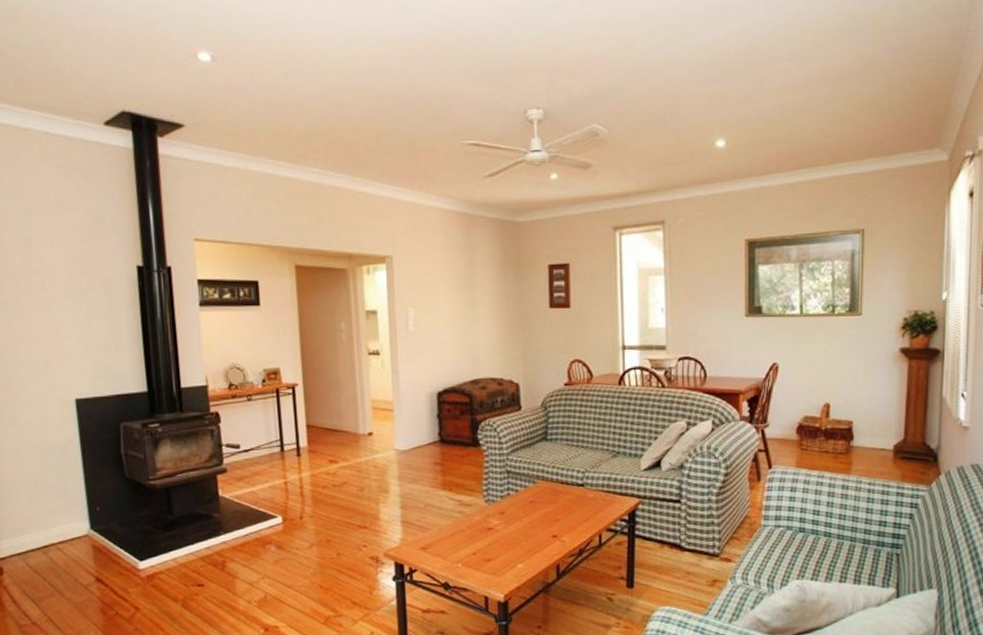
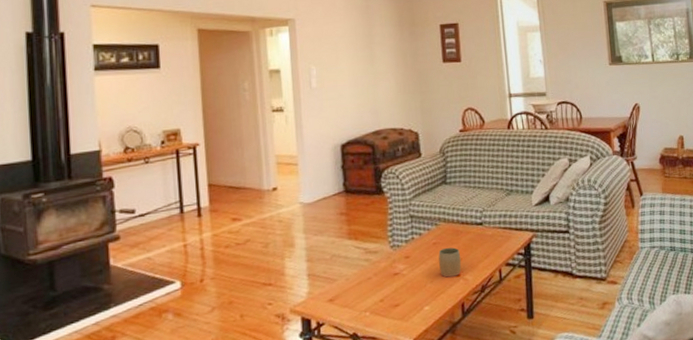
mug: none [534,507,559,537] -> present [438,247,462,278]

